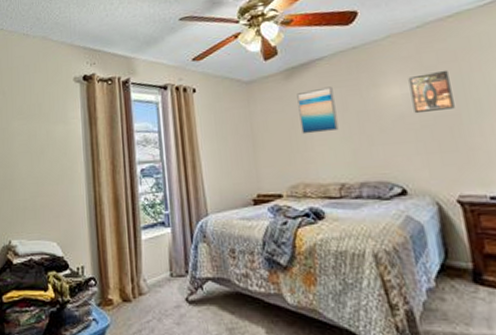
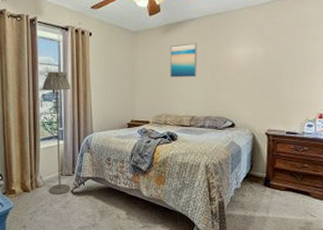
floor lamp: none [140,138,185,306] -> present [42,71,71,195]
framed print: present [408,69,455,114] -> none [251,39,279,70]

